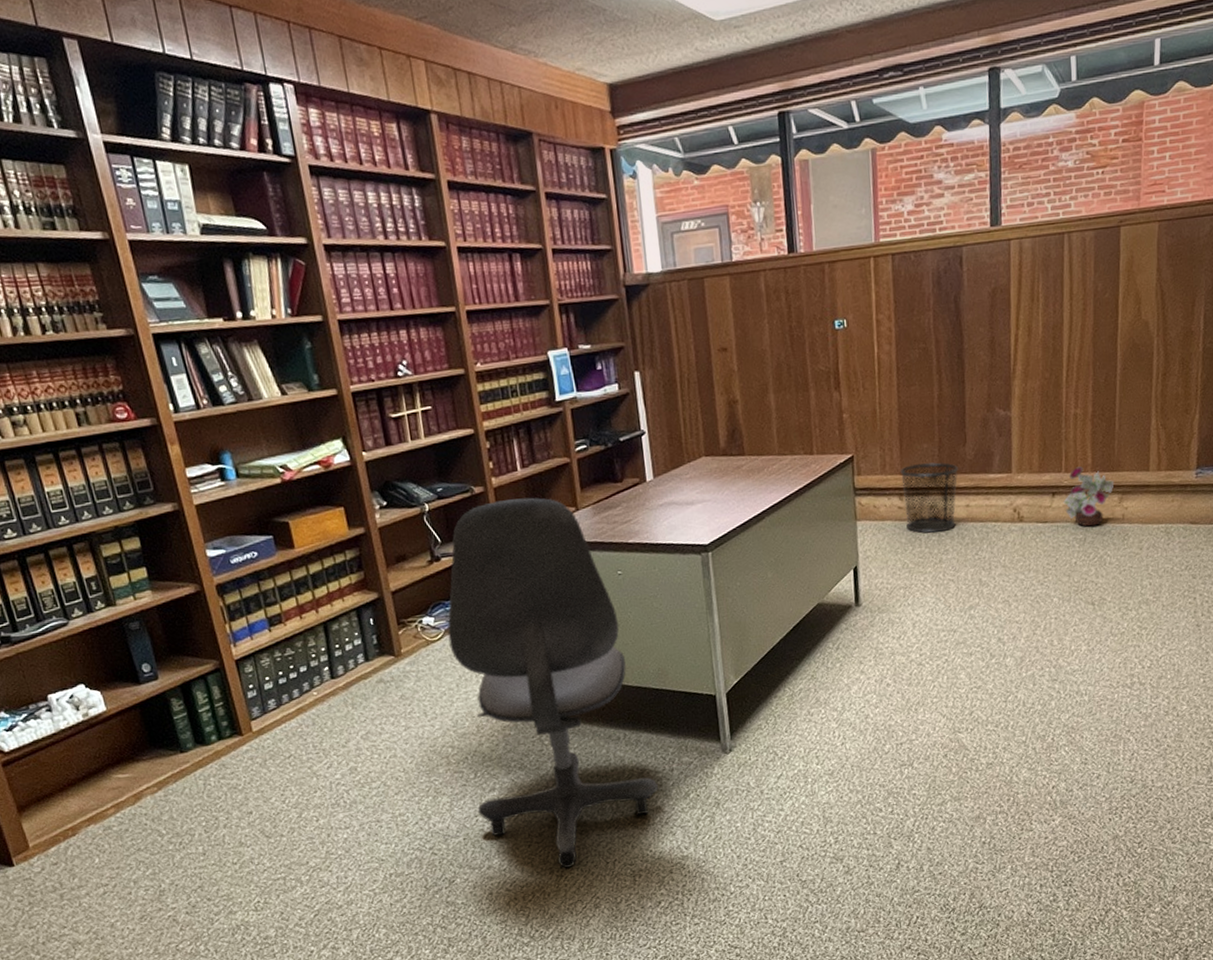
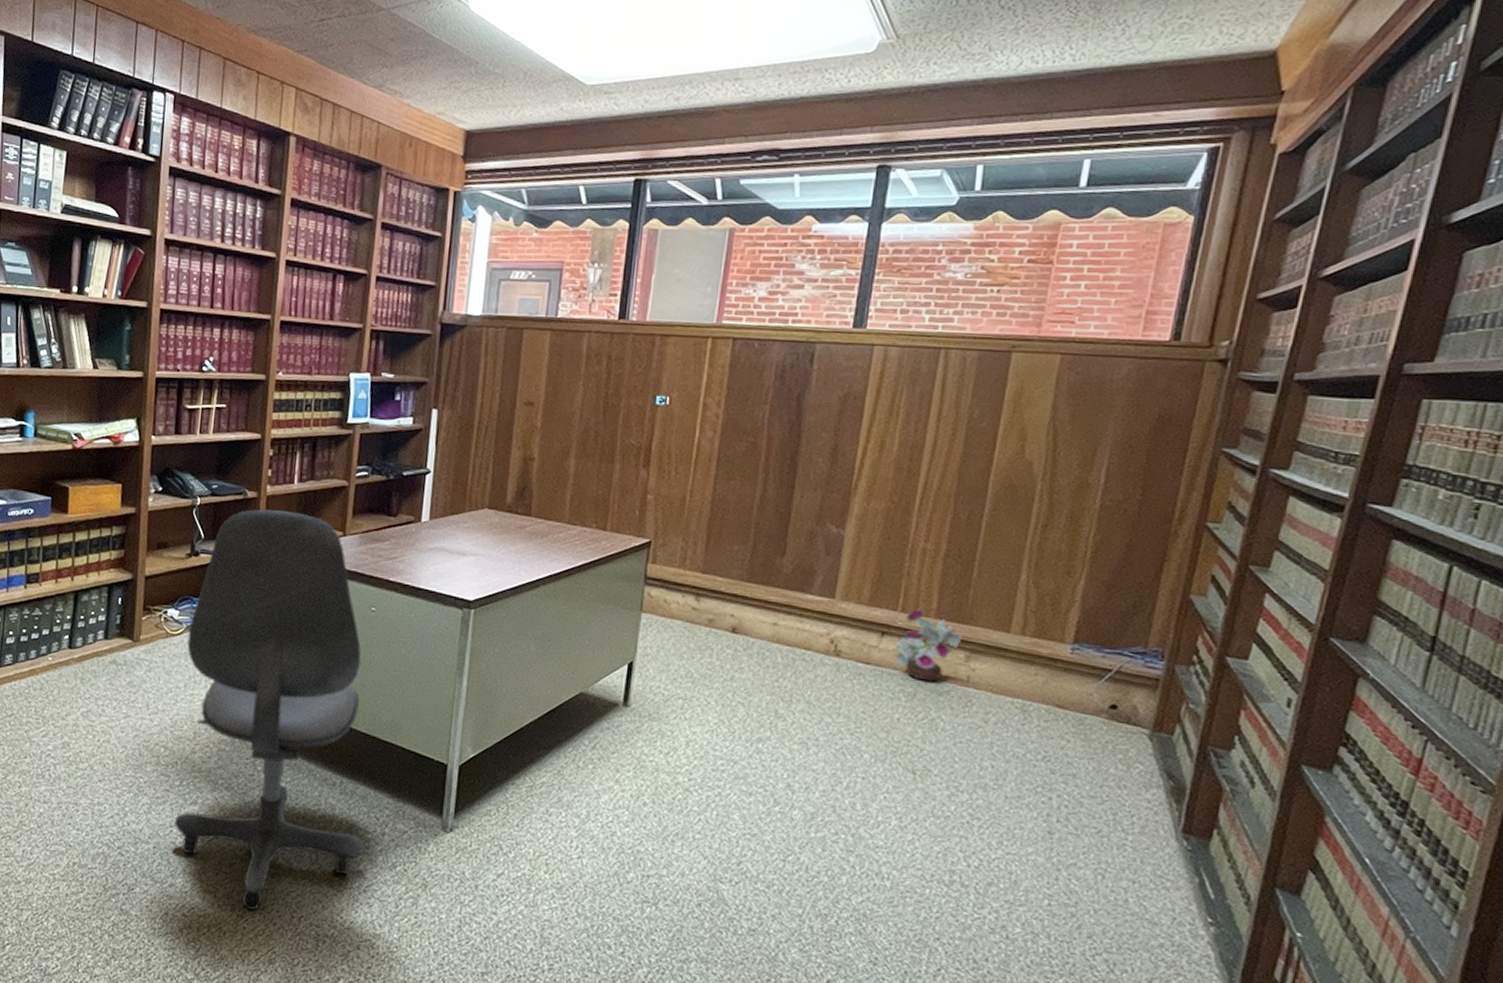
waste bin: present [899,462,959,533] -> none [698,565,772,647]

